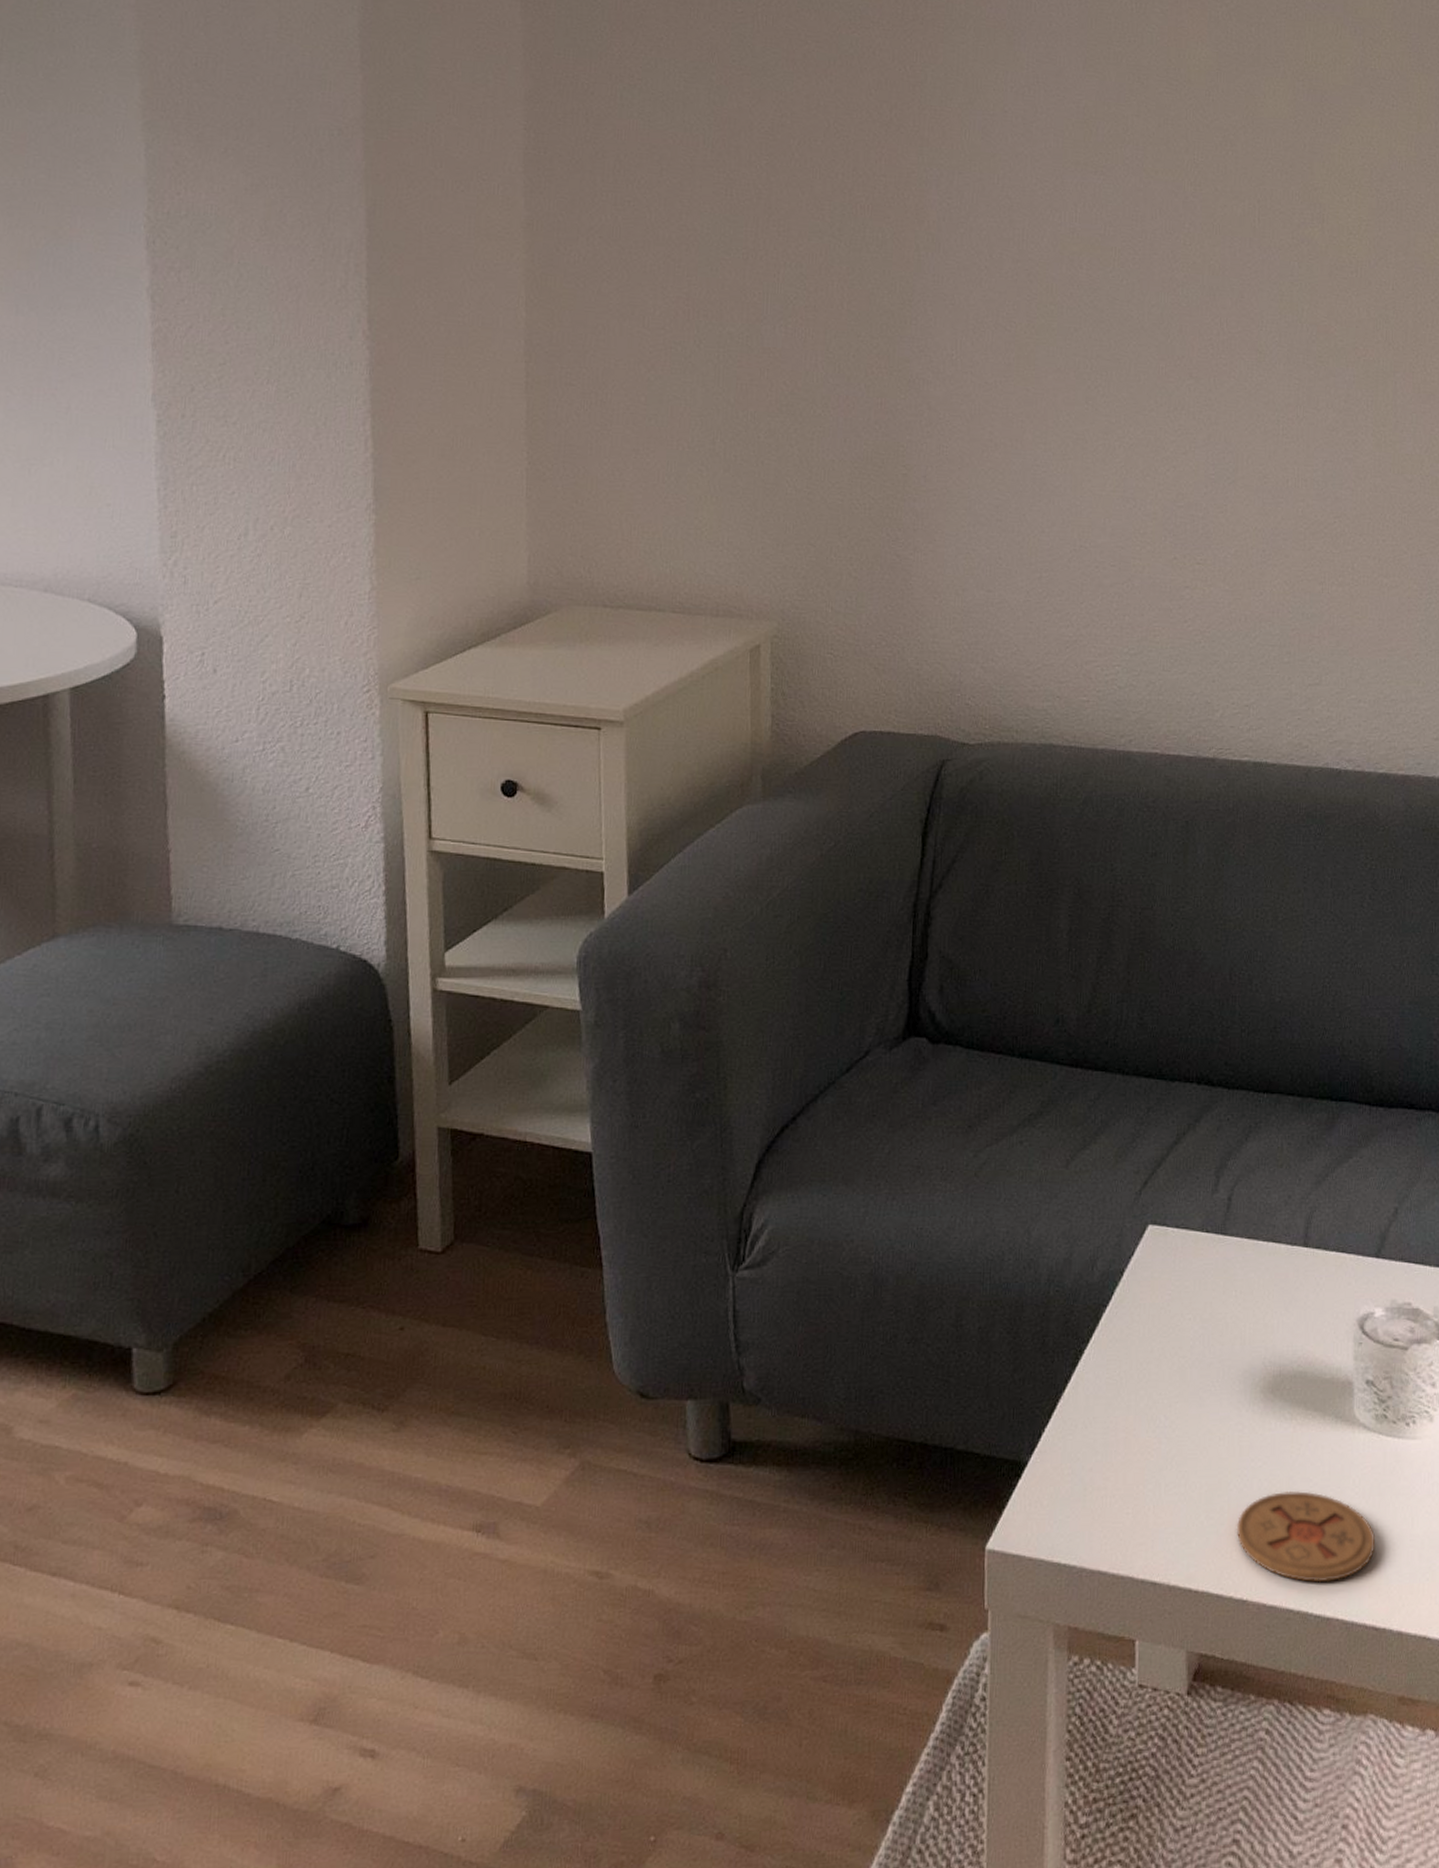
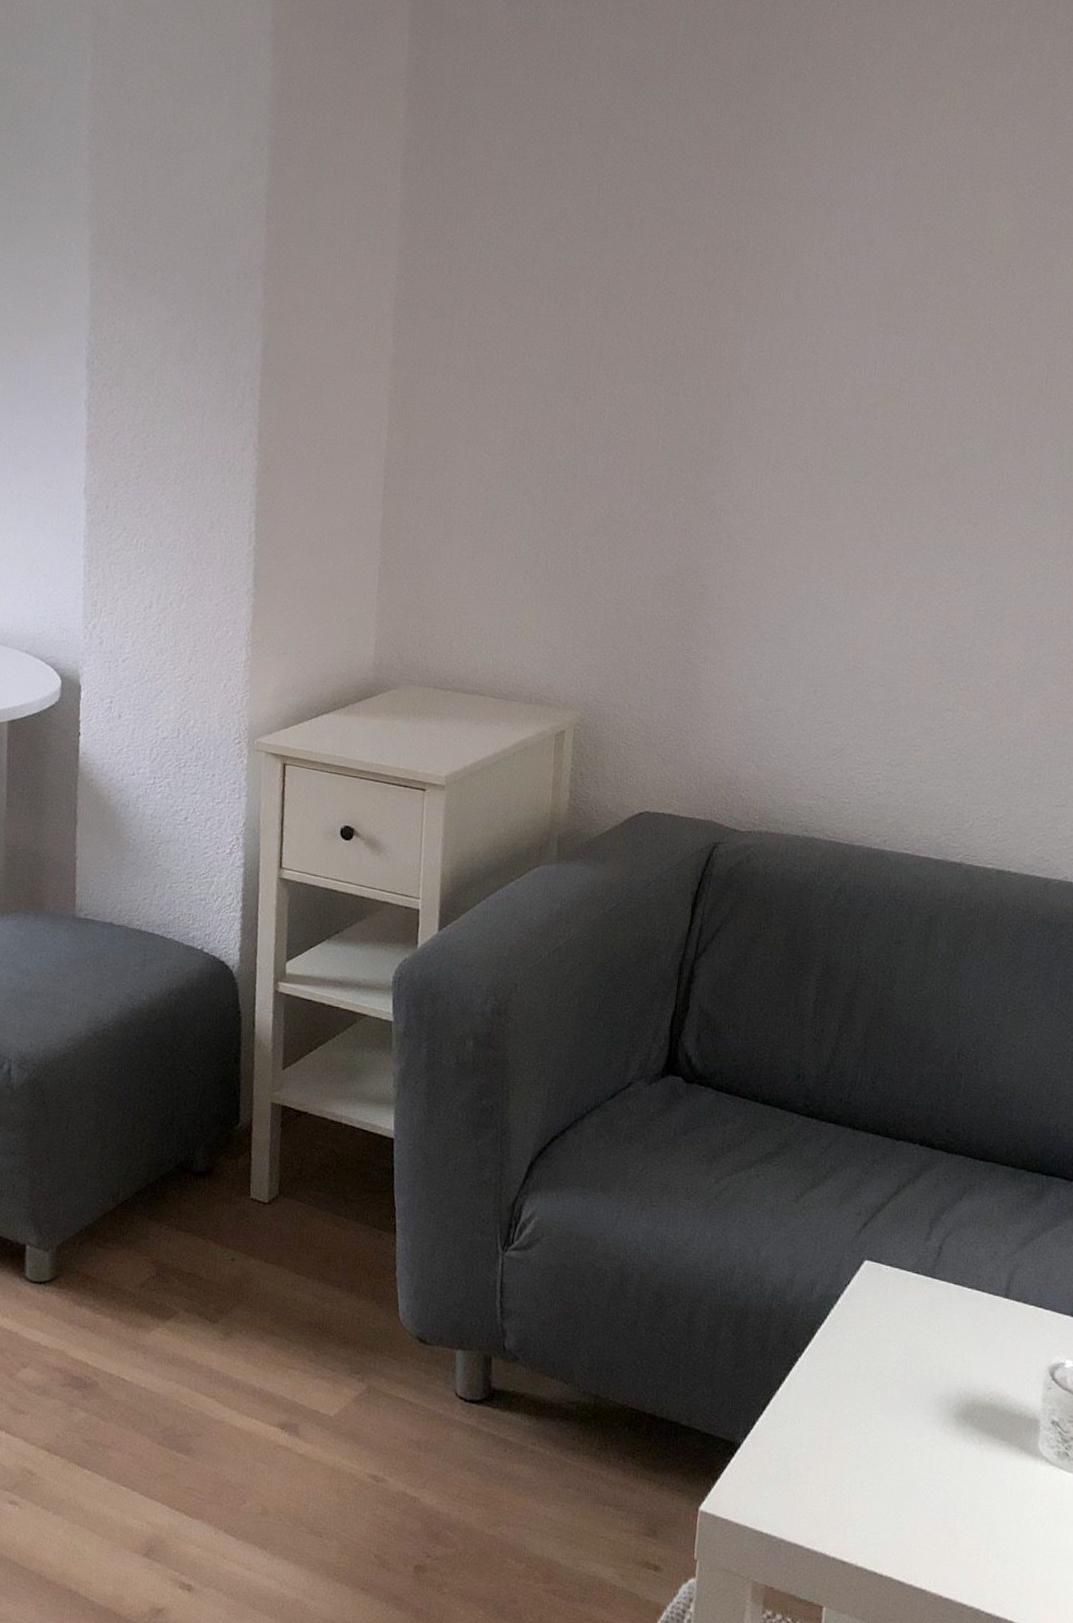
coaster: present [1236,1491,1376,1583] -> none [920,1503,1048,1587]

